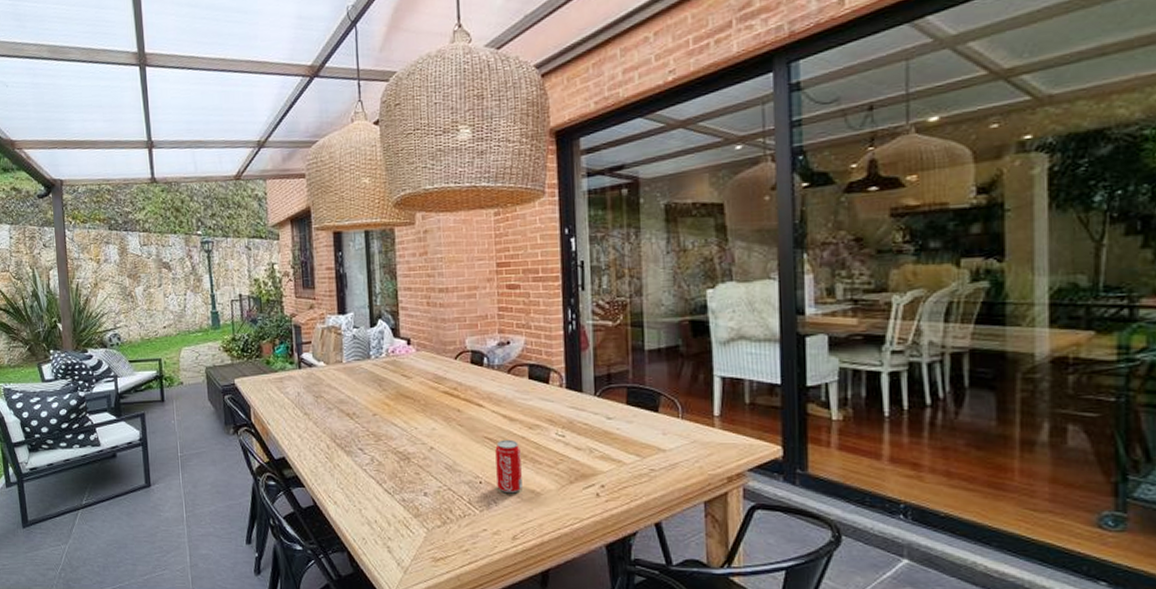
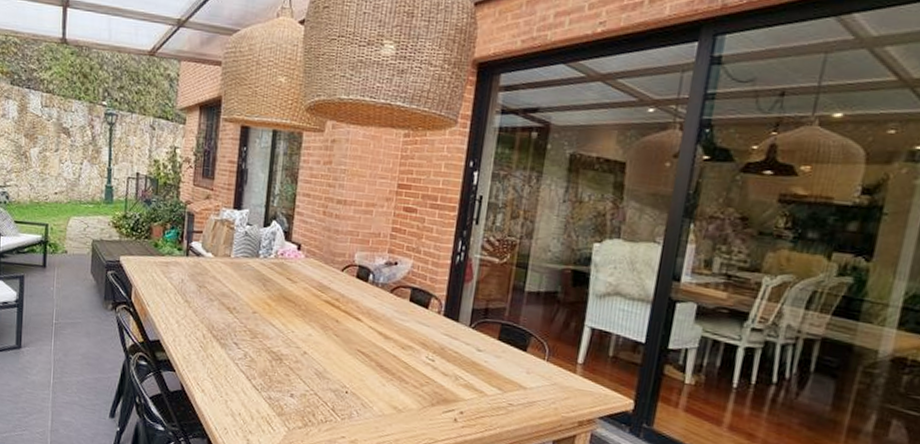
beverage can: present [495,439,522,494] -> none [362,355,390,407]

